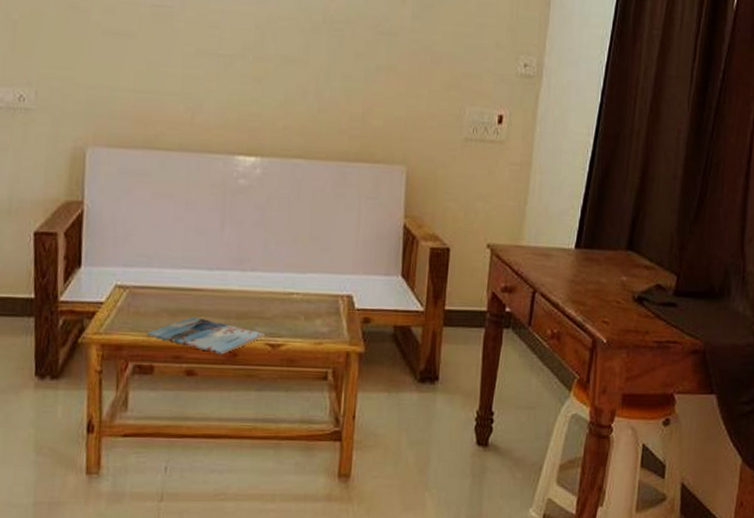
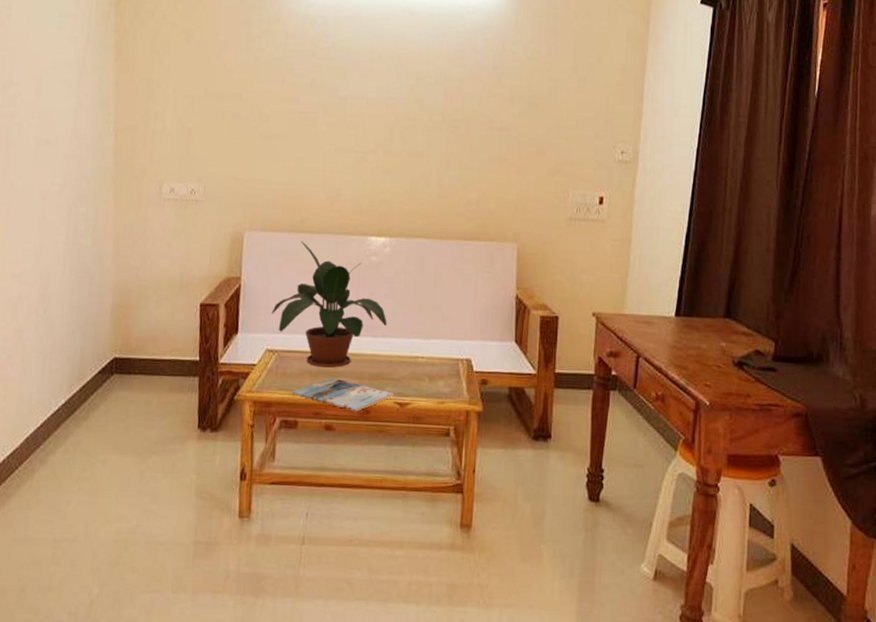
potted plant: none [121,159,257,307] -> present [271,241,387,369]

